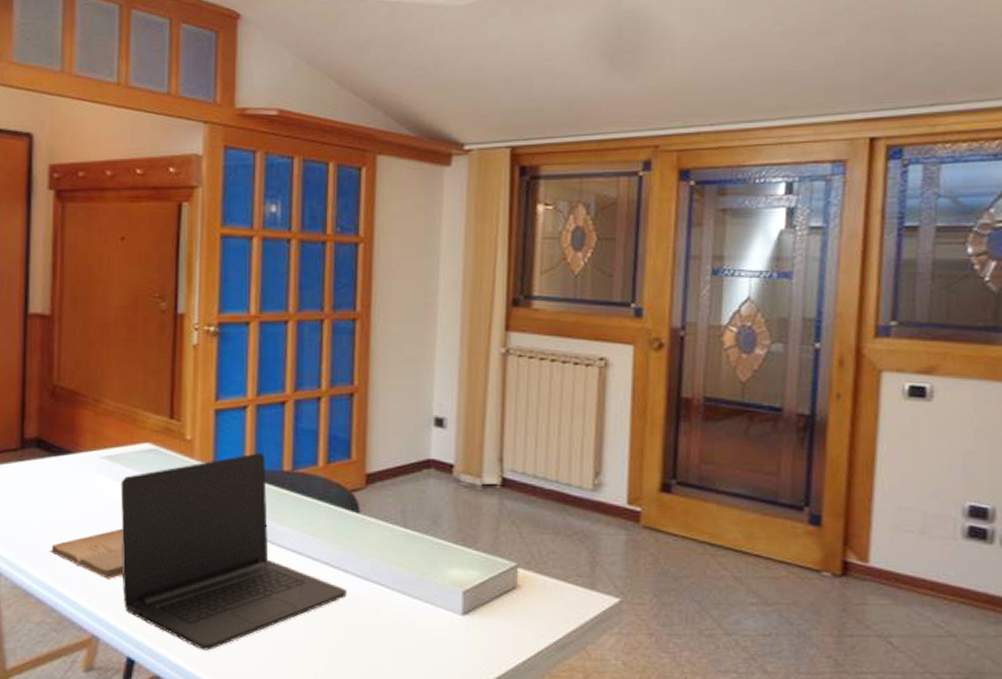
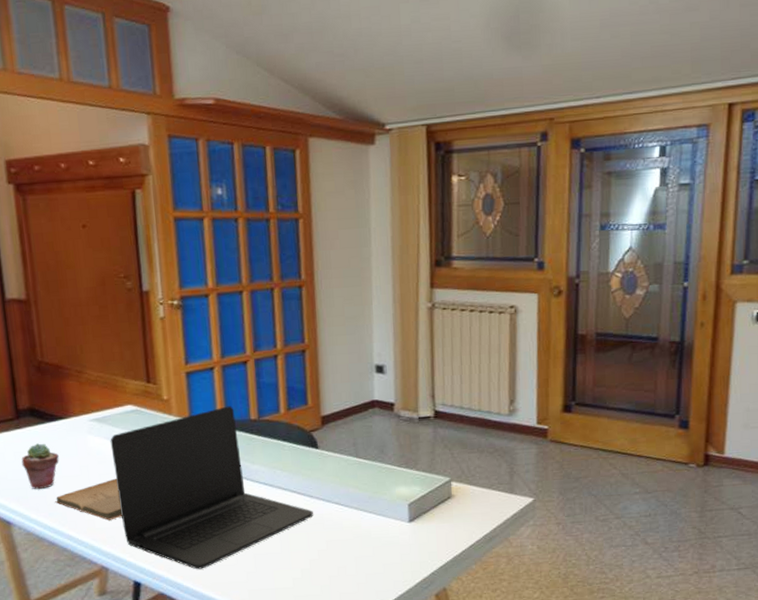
potted succulent: none [19,479,61,535] -> present [21,443,59,490]

